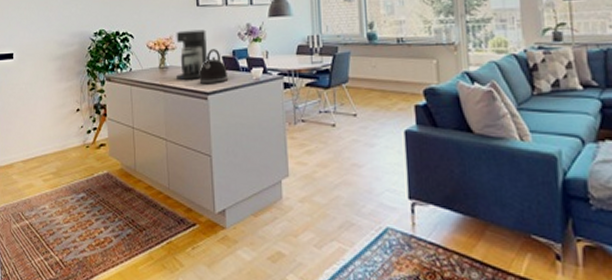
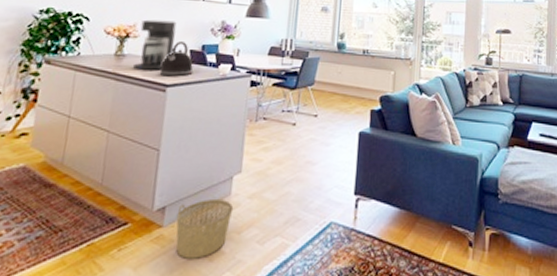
basket: none [236,203,287,260] -> present [175,200,234,259]

